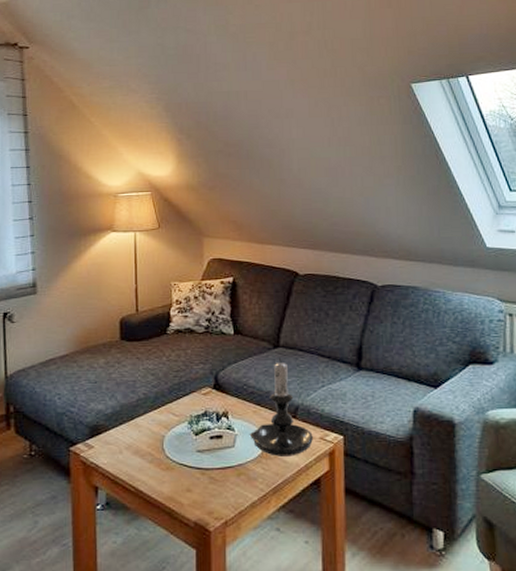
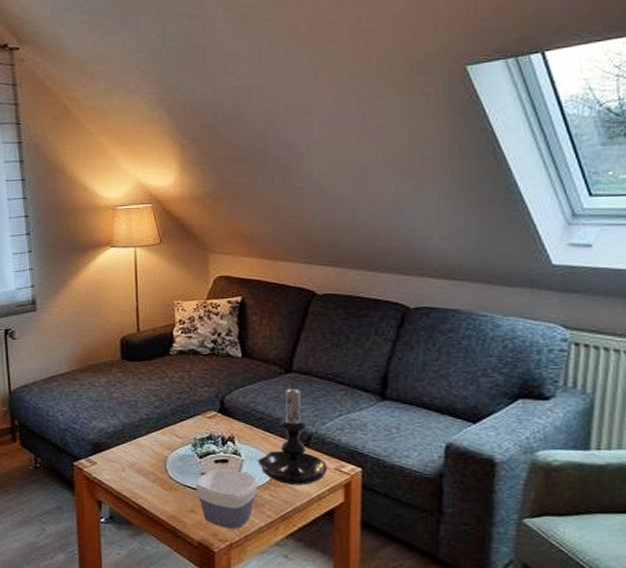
bowl: none [192,444,251,505] -> present [196,467,258,529]

